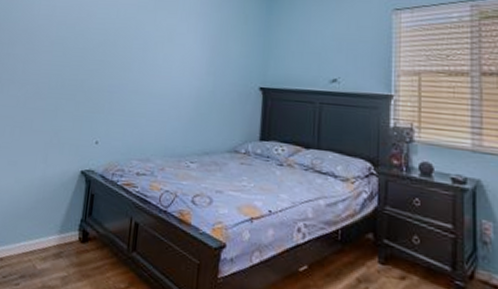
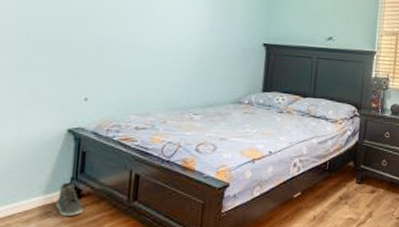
sneaker: none [68,223,89,259] -> present [56,182,83,216]

